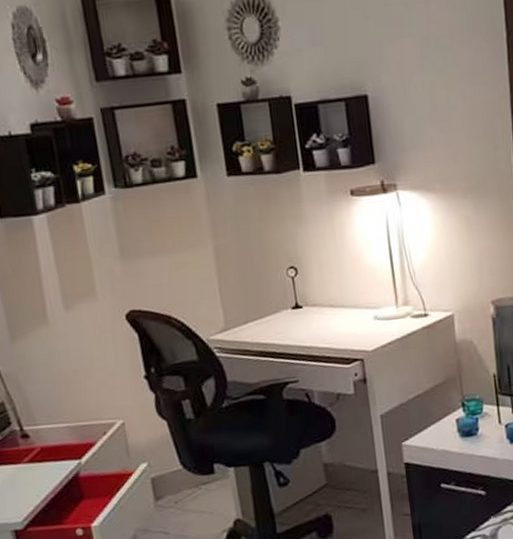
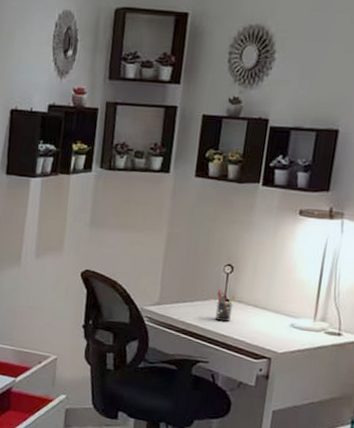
pen holder: none [286,297,310,332] -> present [215,289,236,322]

